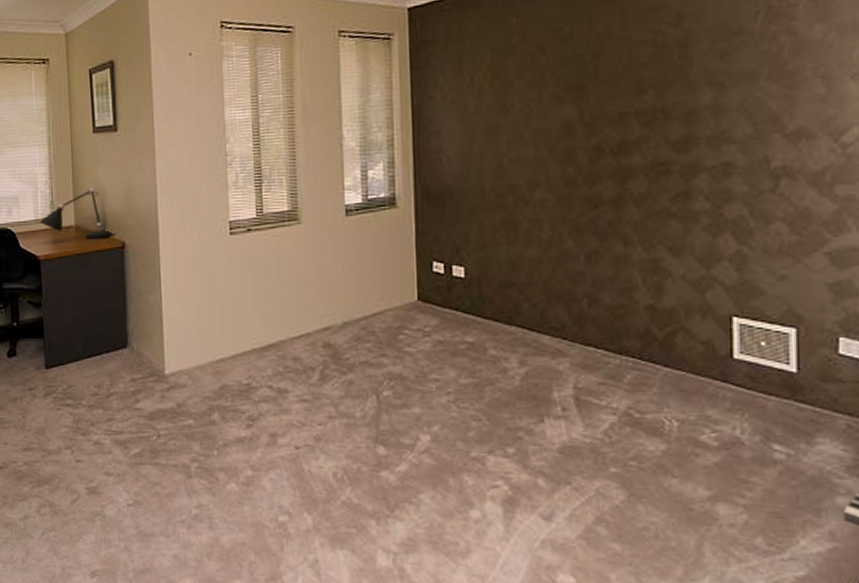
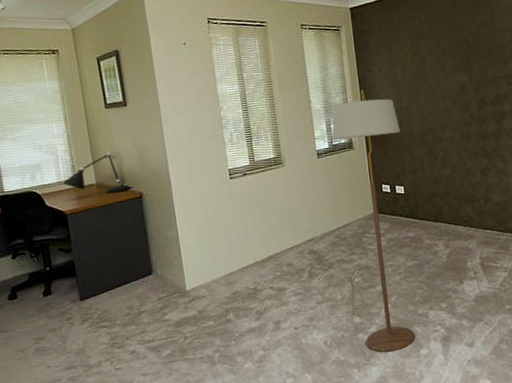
floor lamp: none [368,124,466,505] -> present [332,90,416,353]

